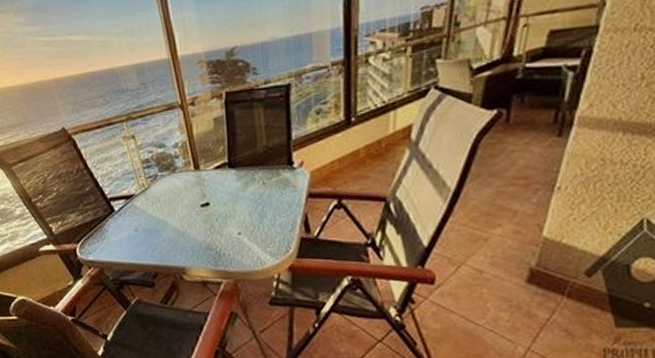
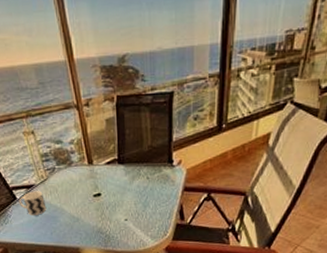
cup: none [117,201,148,230] -> present [18,191,47,215]

